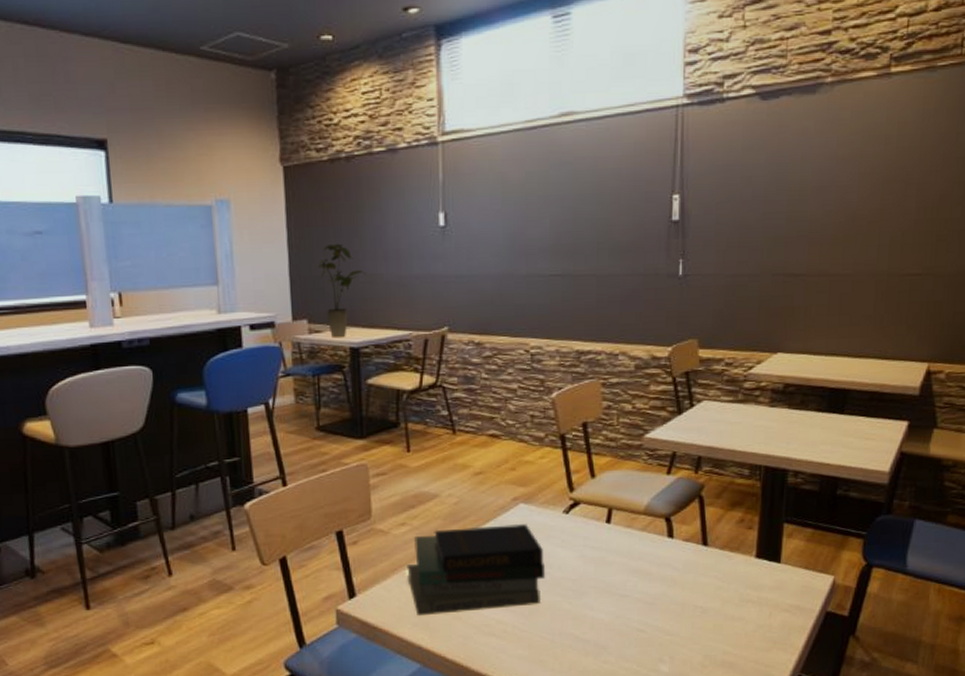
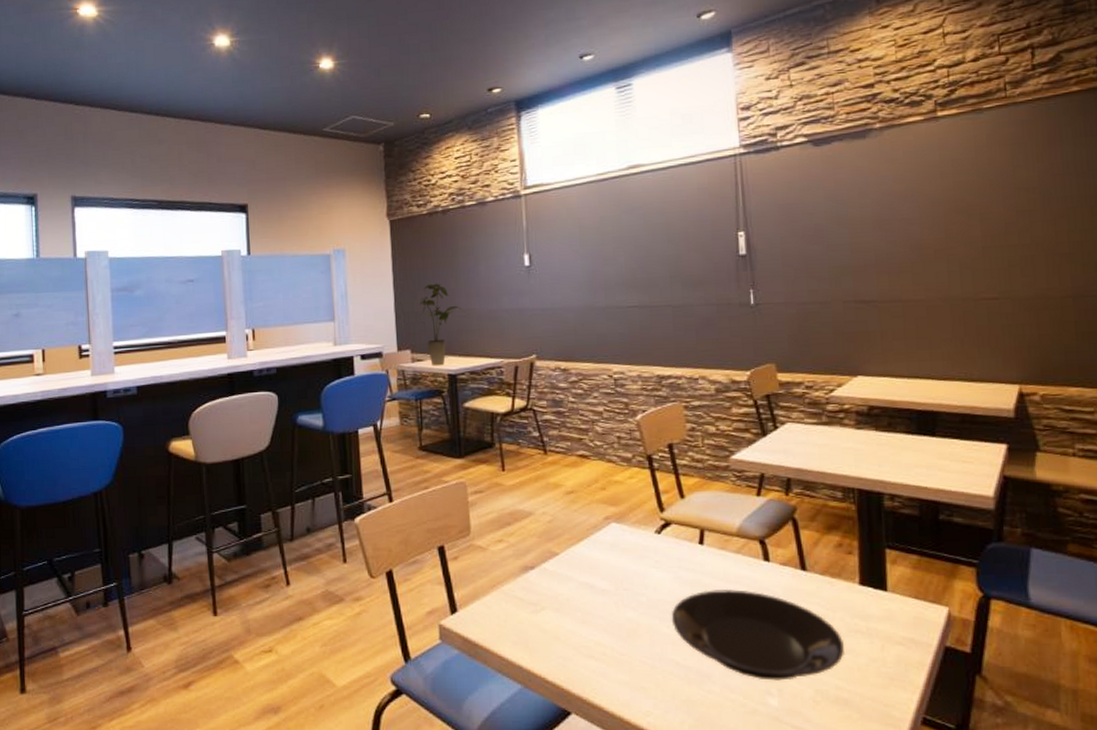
books: present [407,524,546,617] -> none [505,543,642,635]
plate: none [573,565,736,649] -> present [671,588,846,681]

